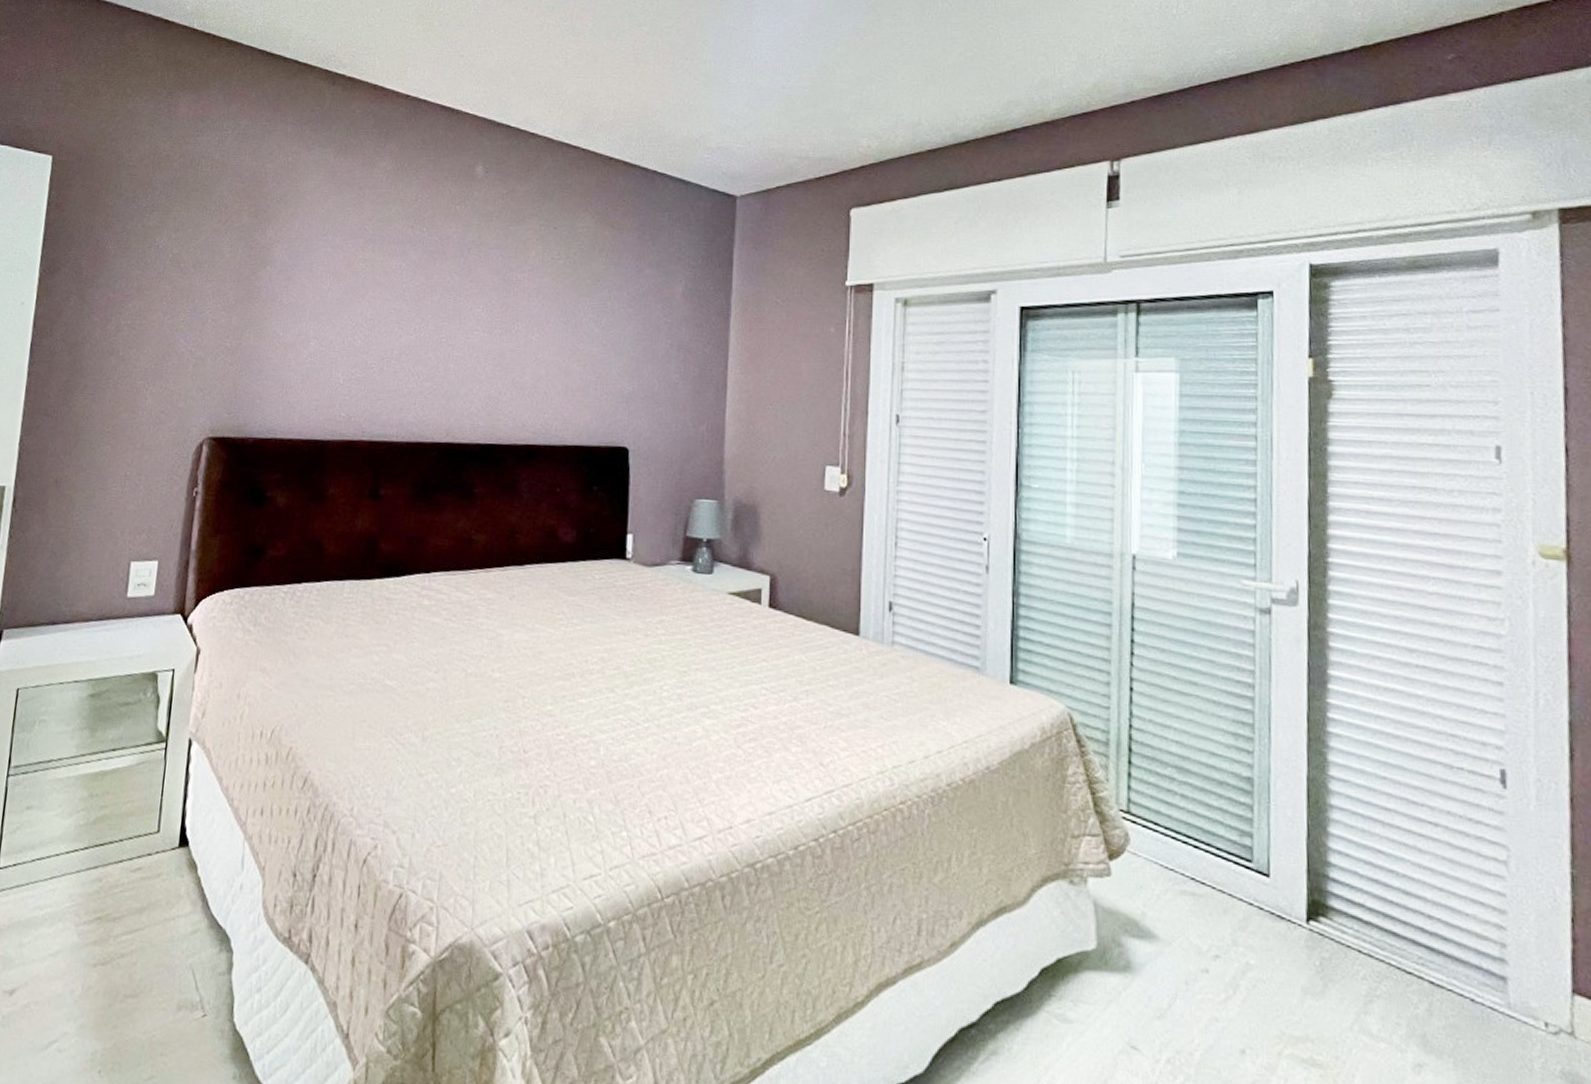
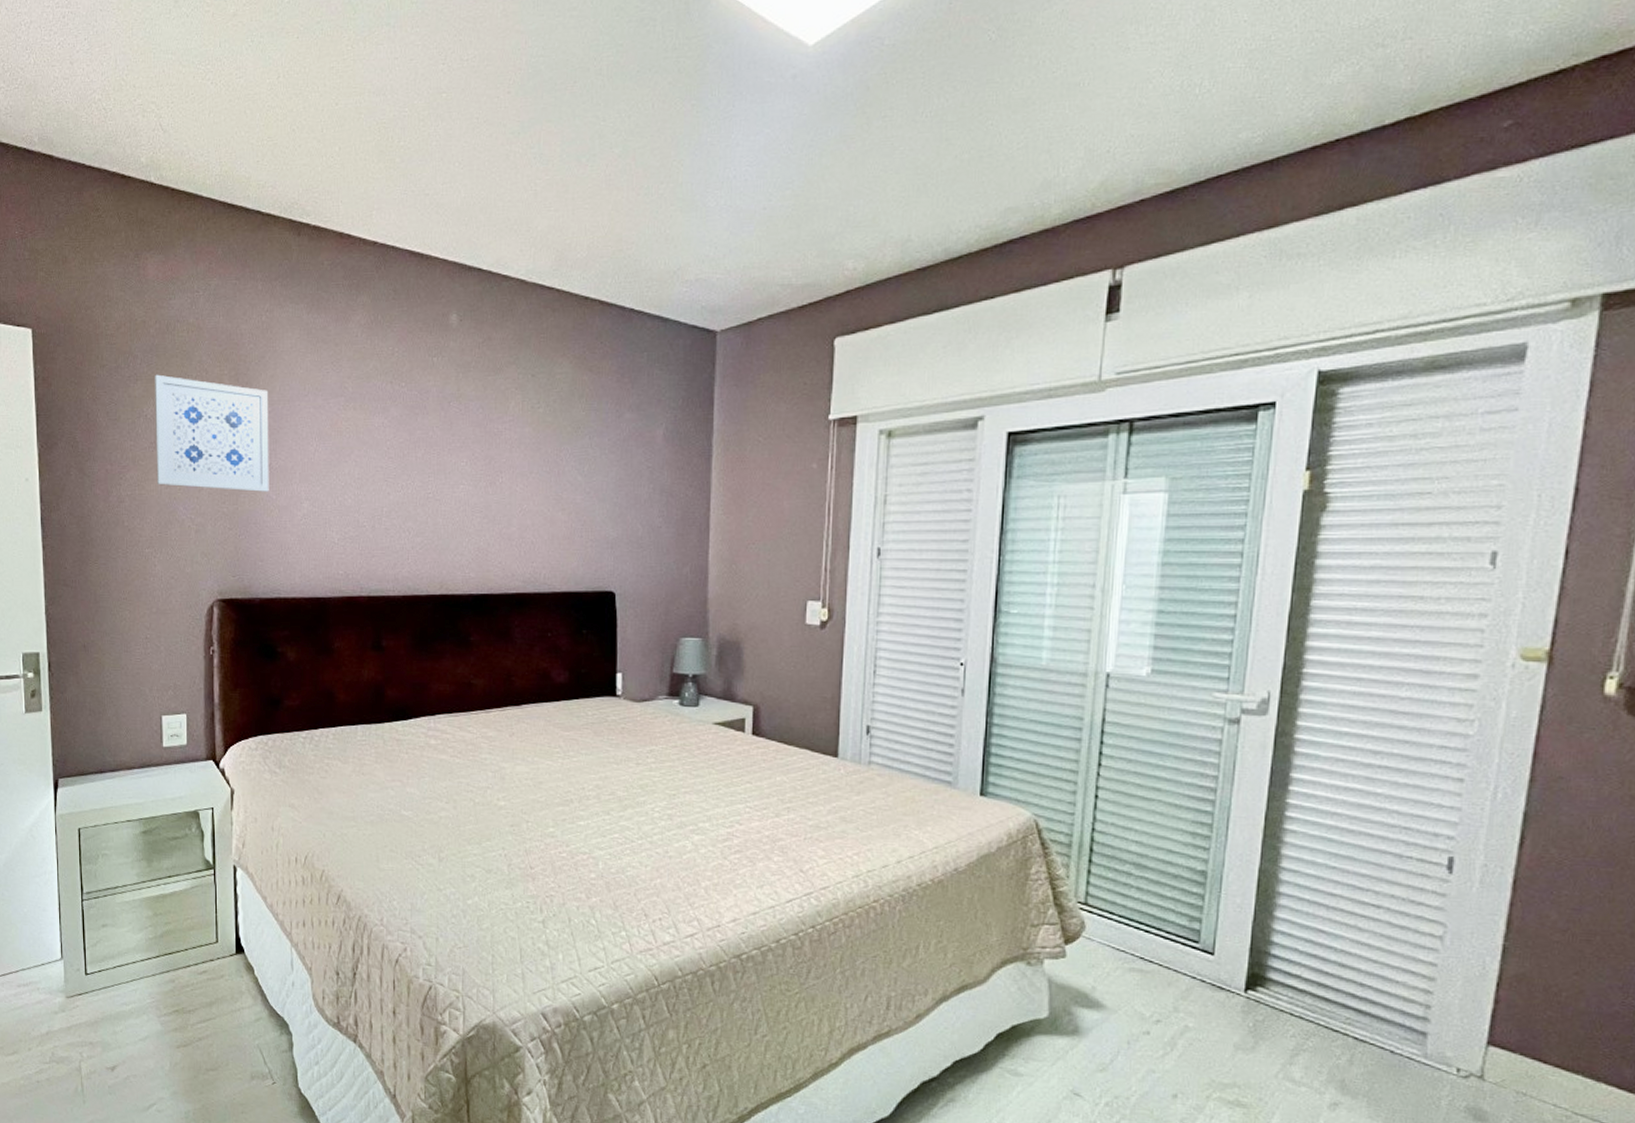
wall art: none [160,206,287,328] -> present [155,374,269,492]

